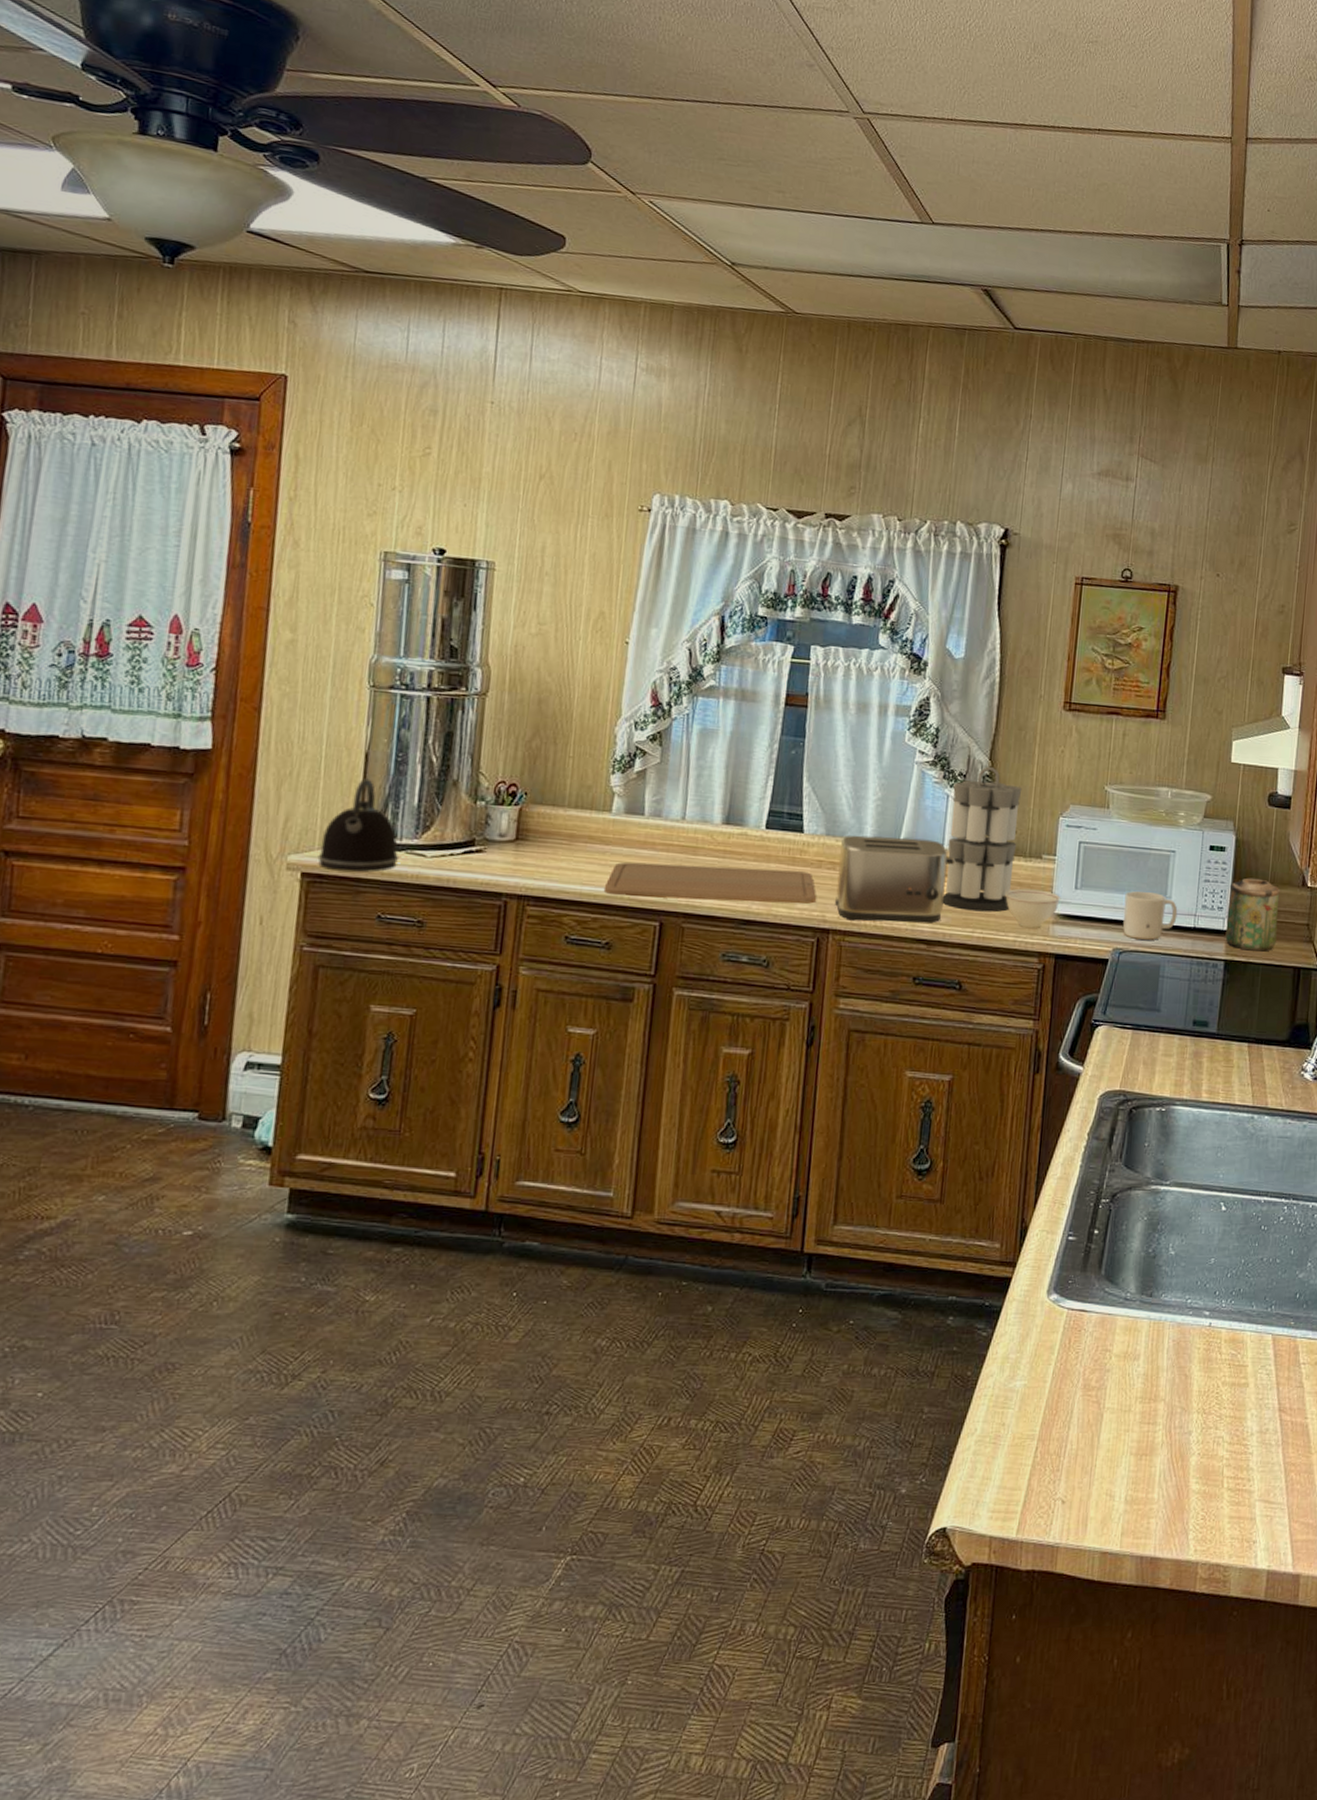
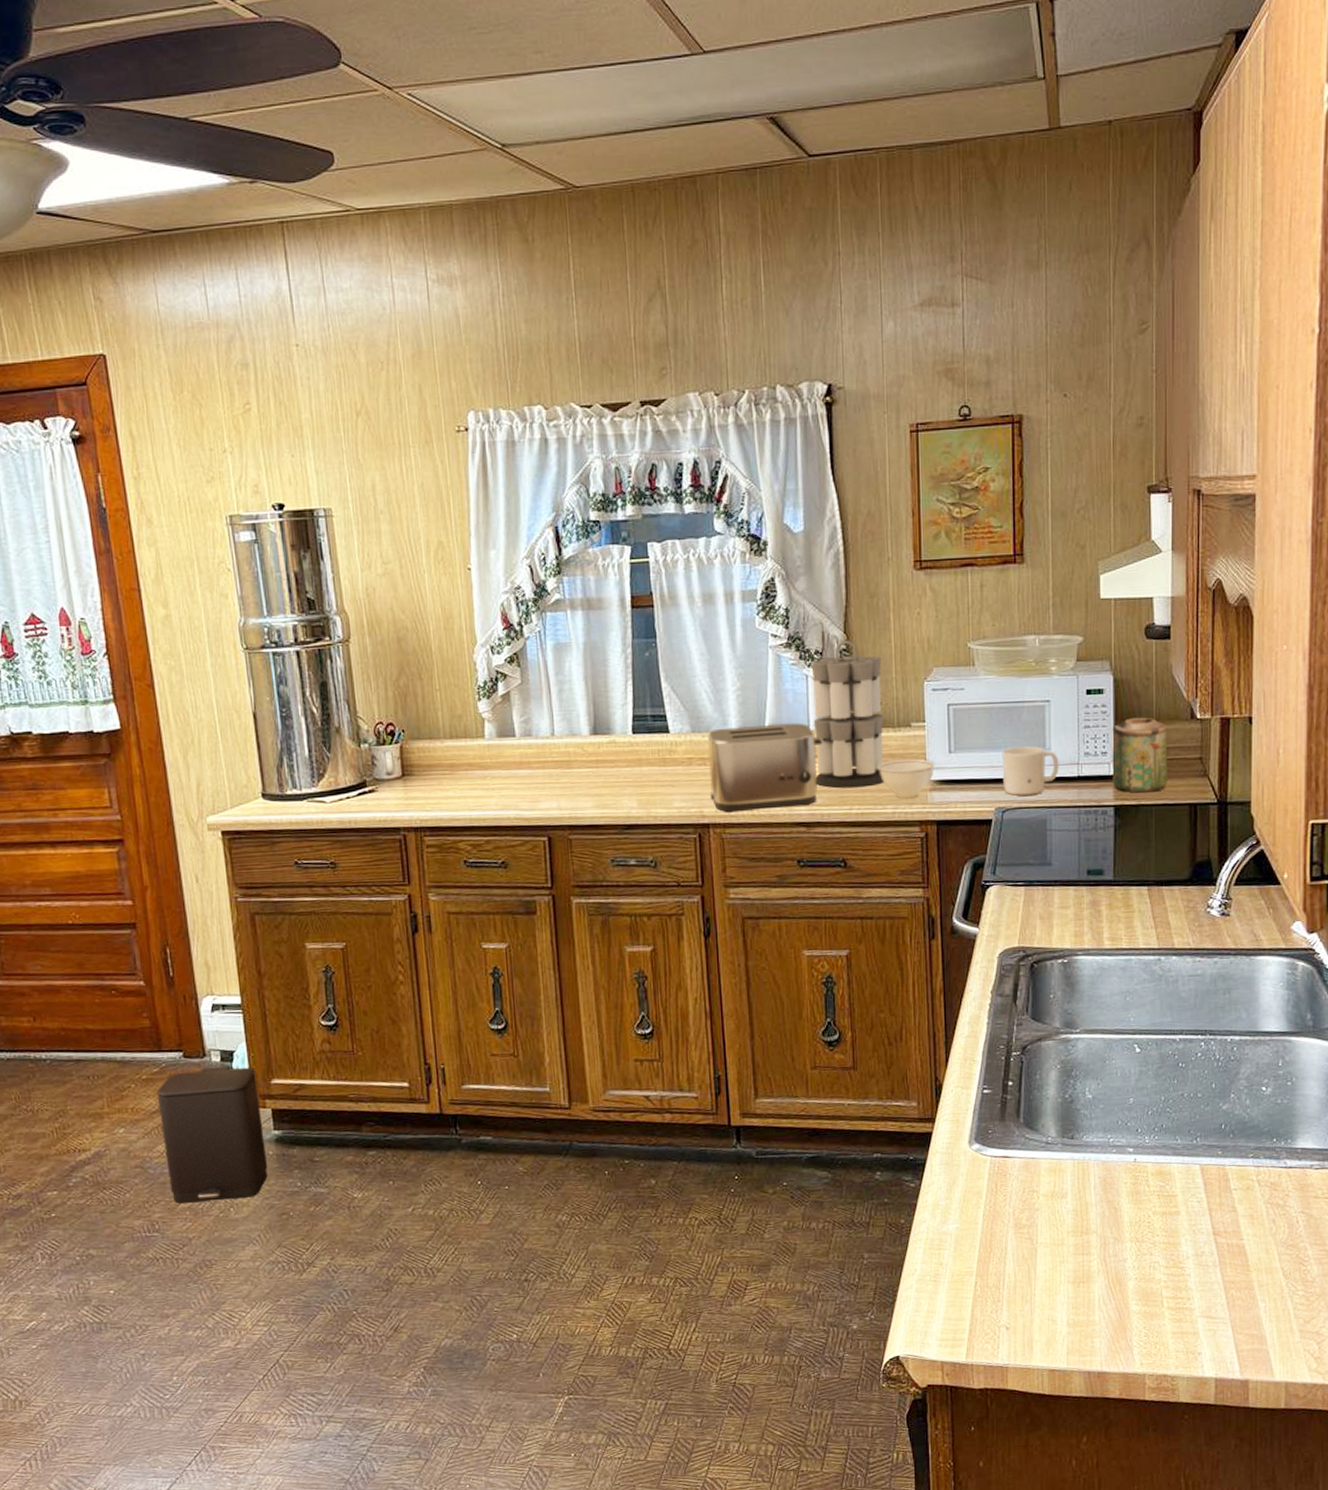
pedal bin: none [144,1134,281,1292] -> present [156,1067,268,1203]
kettle: present [317,778,399,873] -> none [232,737,303,827]
chopping board: present [603,862,816,905] -> none [490,771,691,817]

